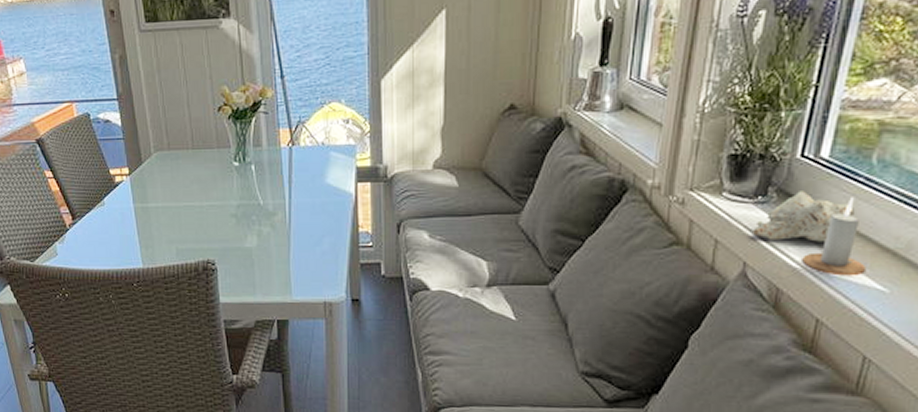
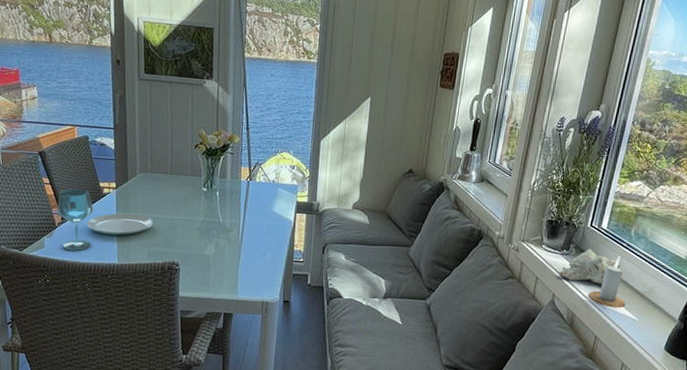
wine glass: none [65,181,109,256] -> present [57,189,94,251]
plate: none [101,204,179,233] -> present [87,213,154,236]

